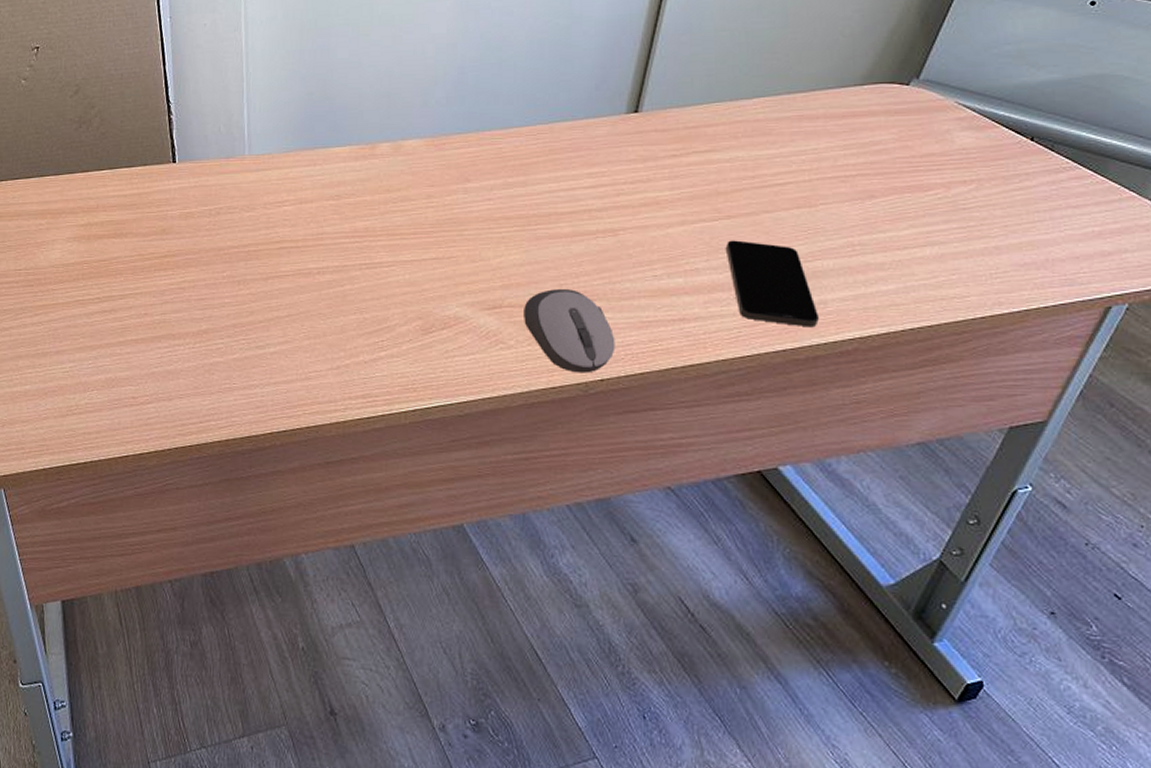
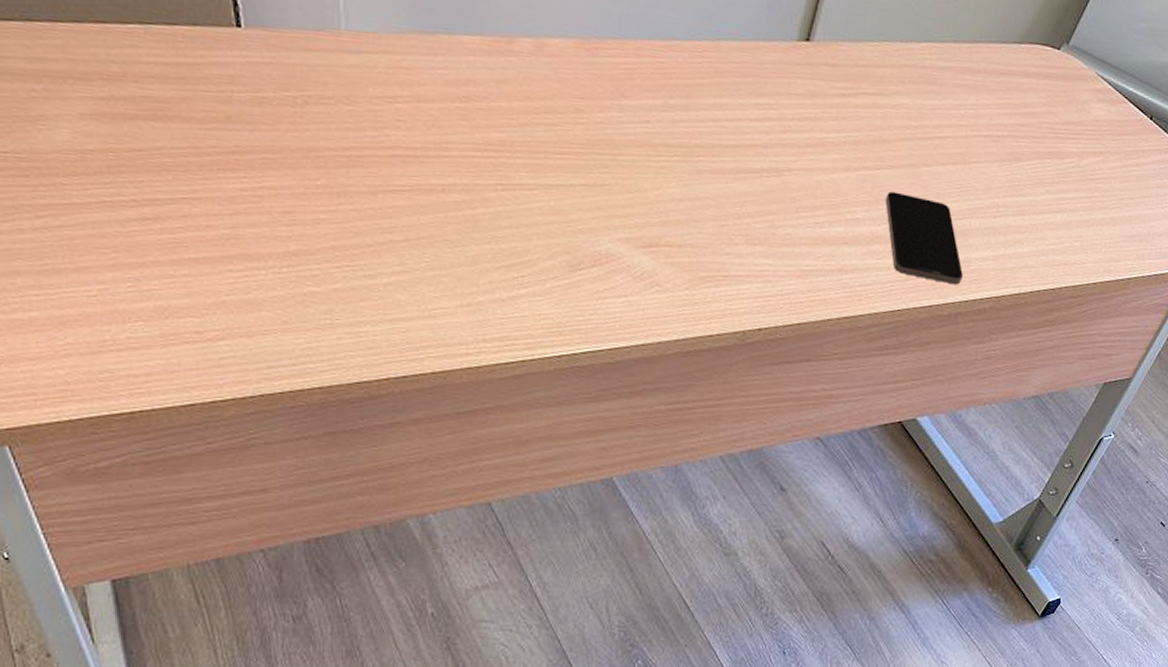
computer mouse: present [524,289,615,373] -> none [682,229,775,322]

